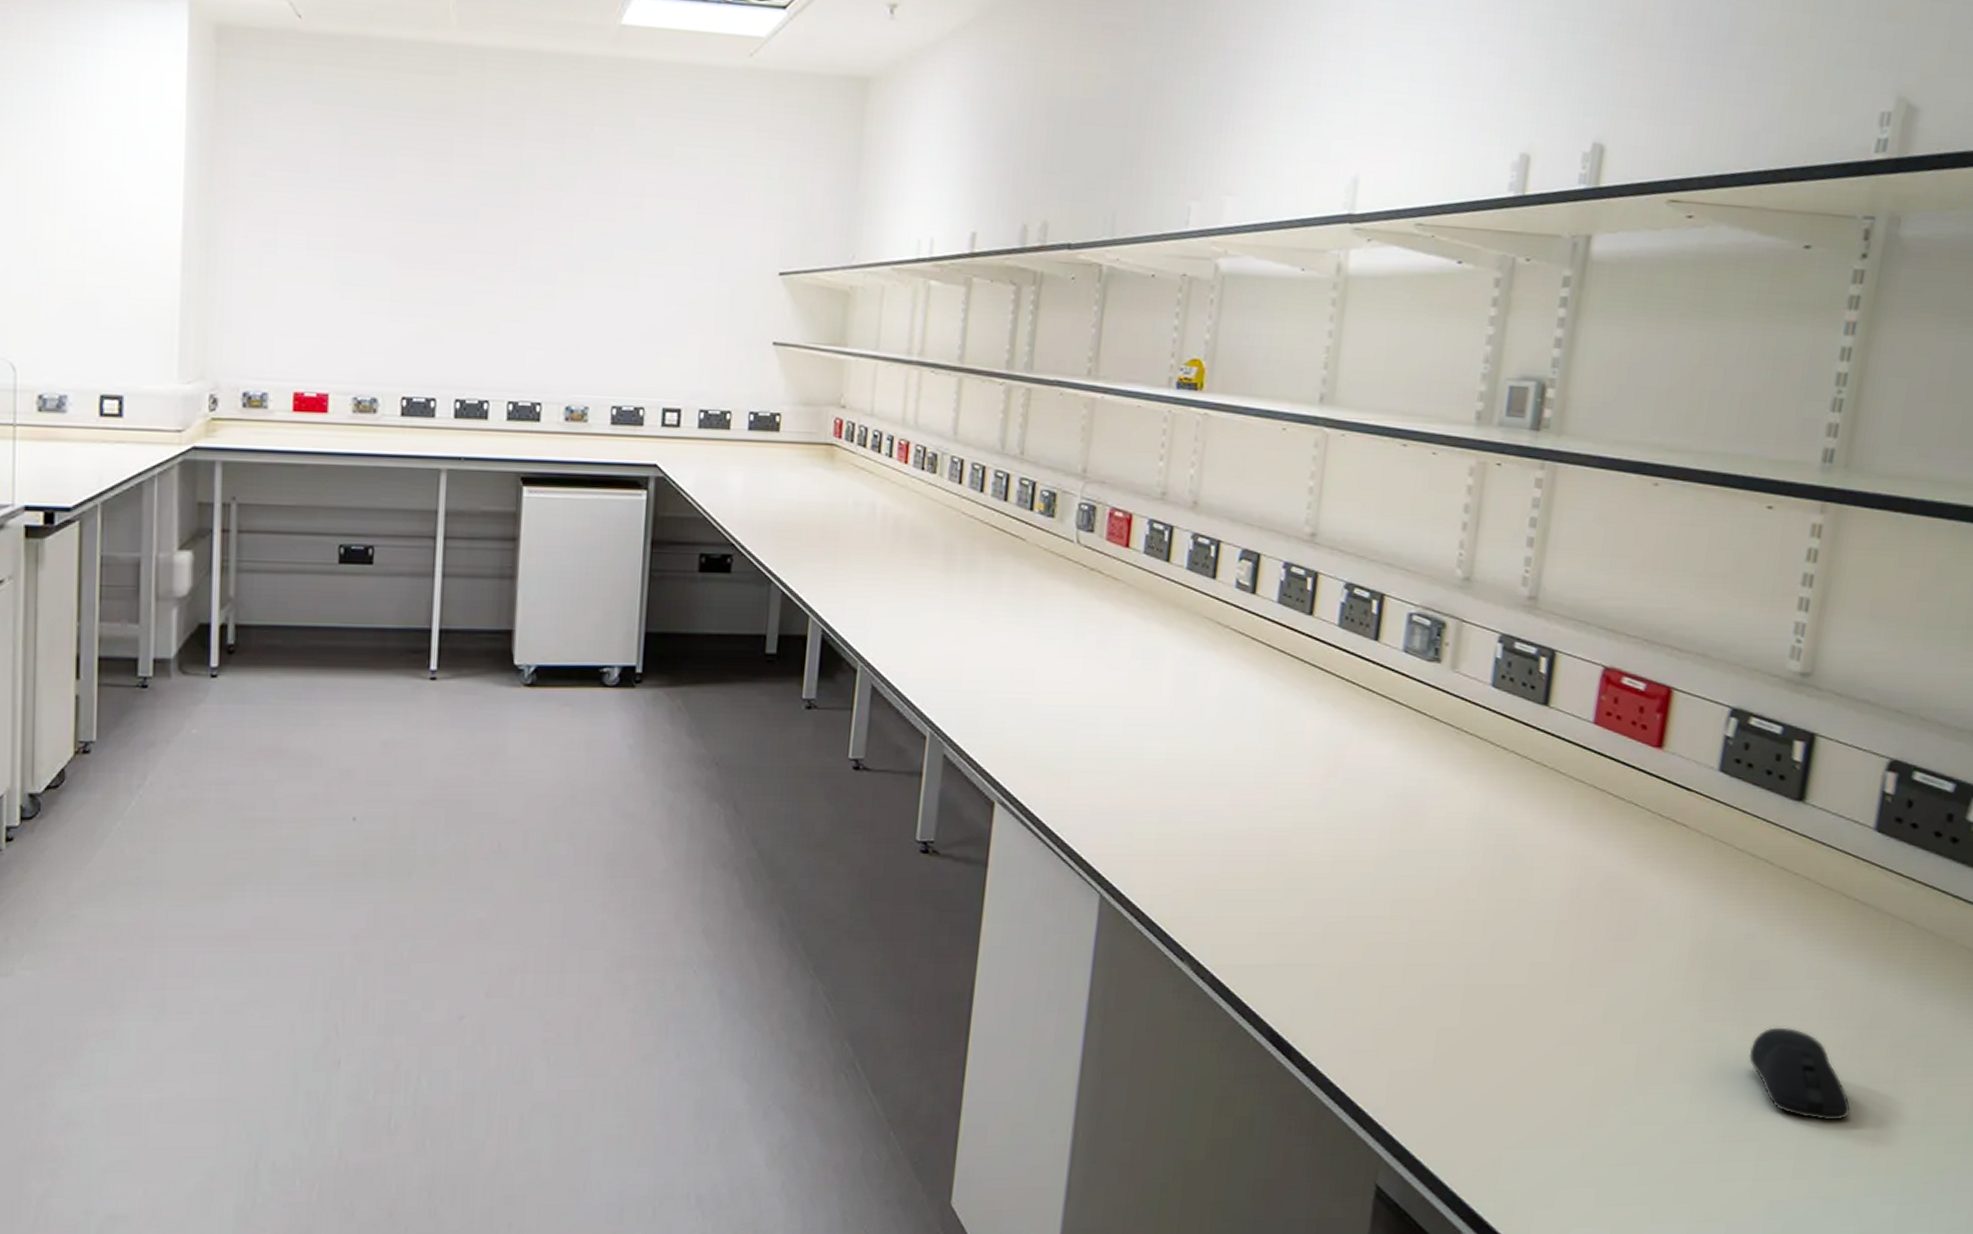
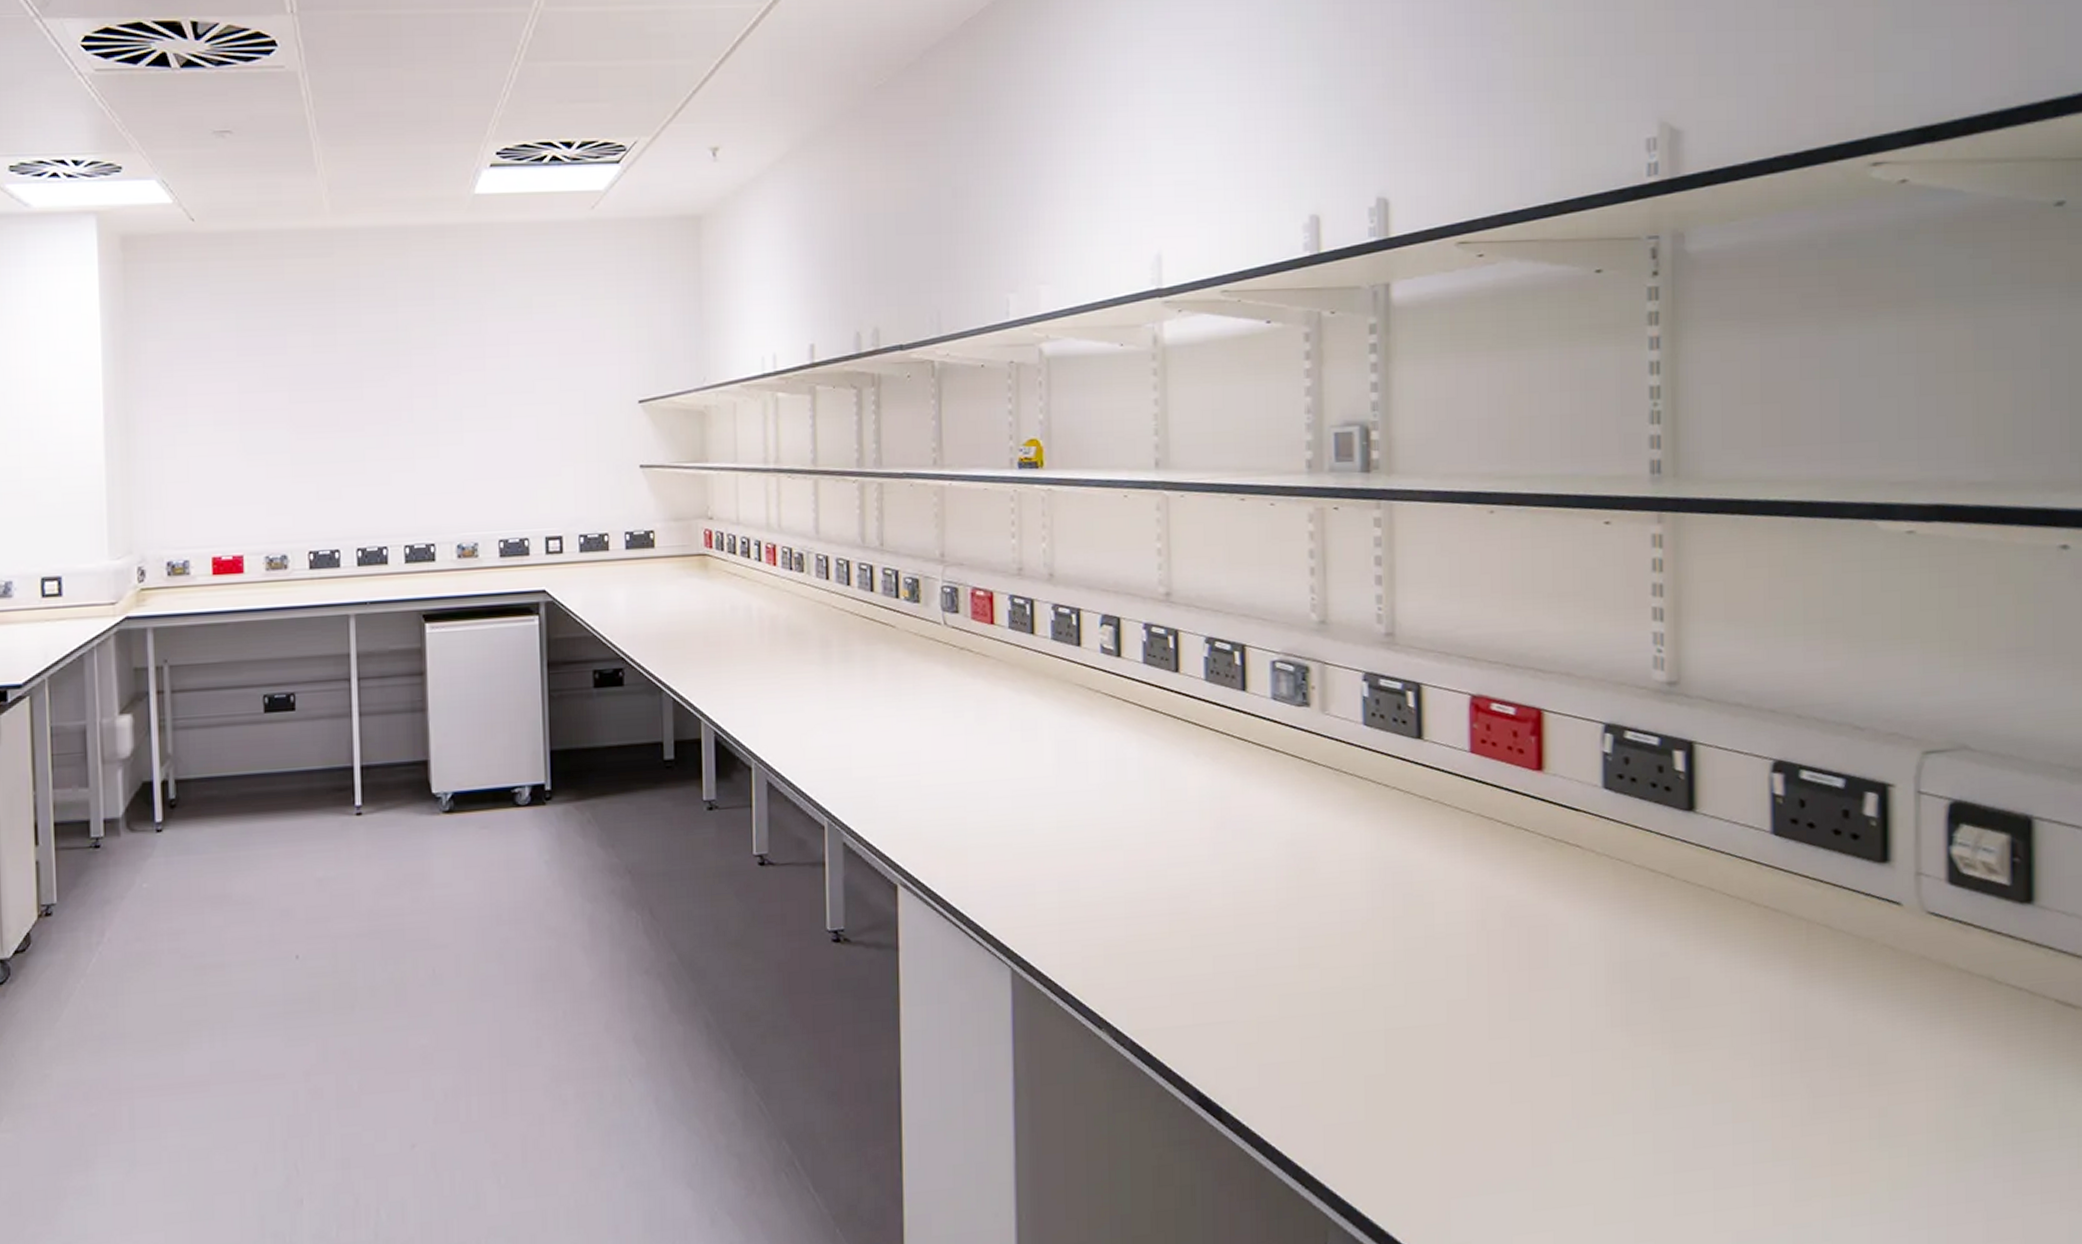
computer mouse: present [1748,1027,1851,1121] -> none [1685,1045,1801,1142]

